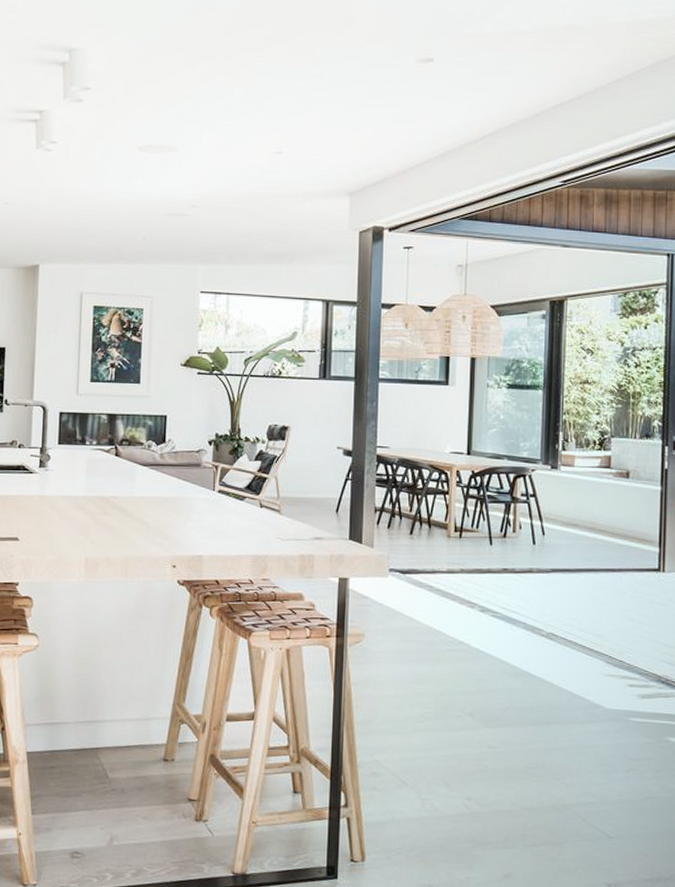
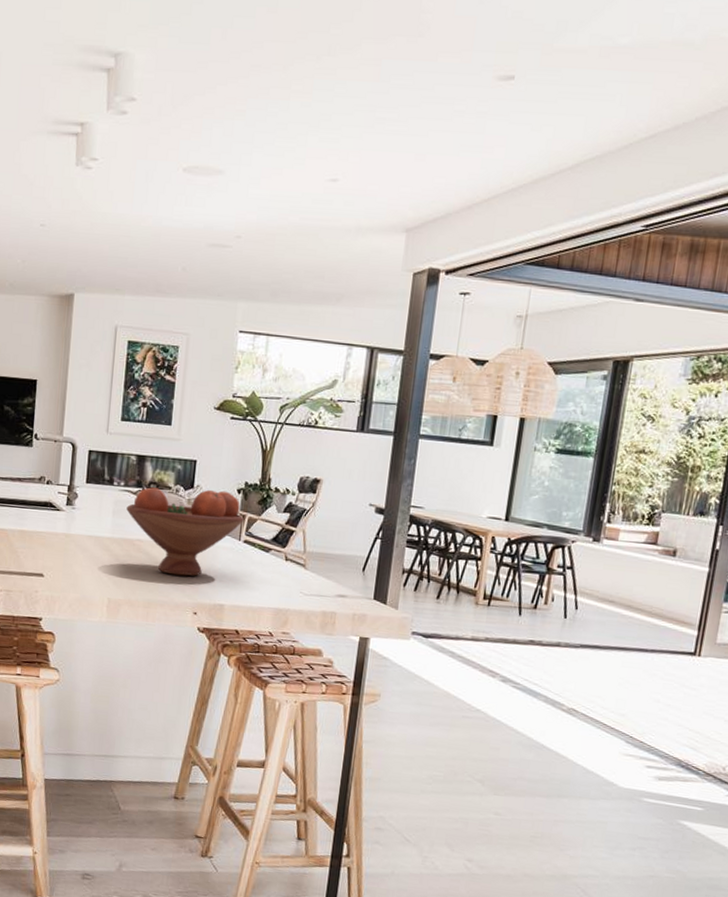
fruit bowl: none [100,443,217,530] -> present [126,487,244,576]

